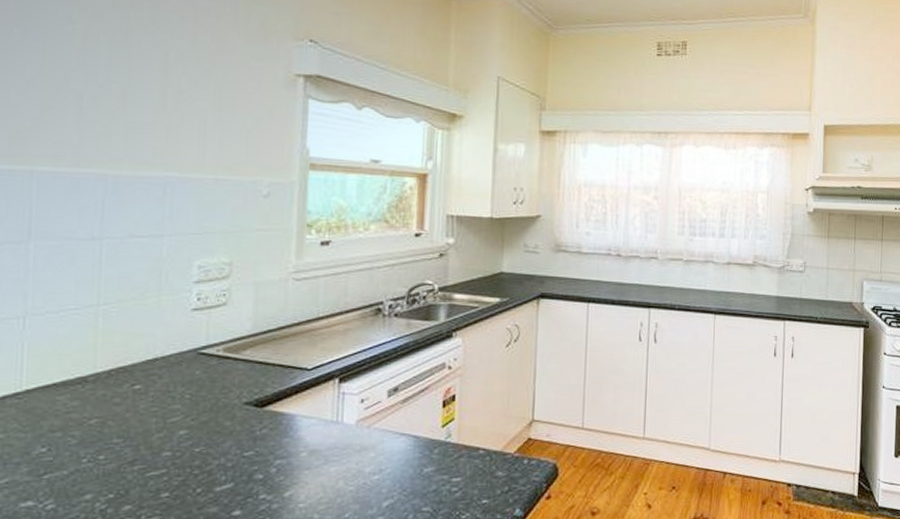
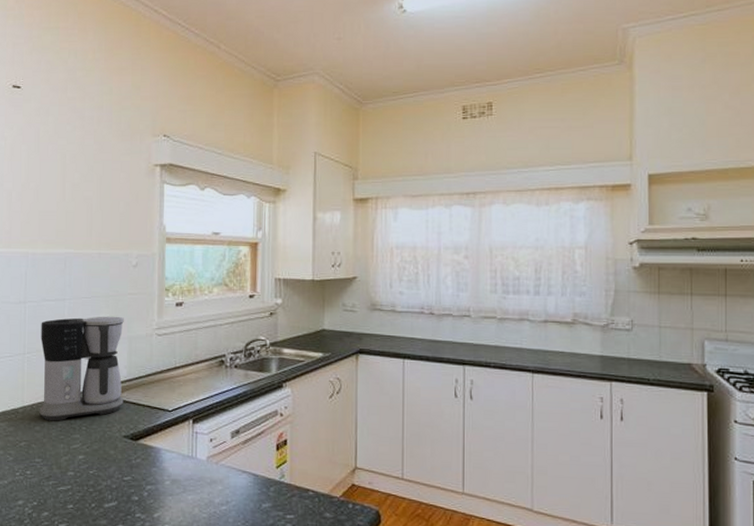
coffee maker: none [120,256,249,390] -> present [39,316,124,421]

